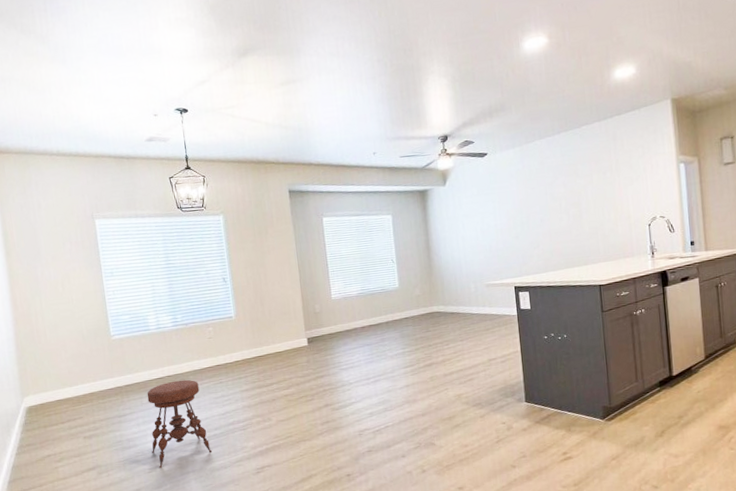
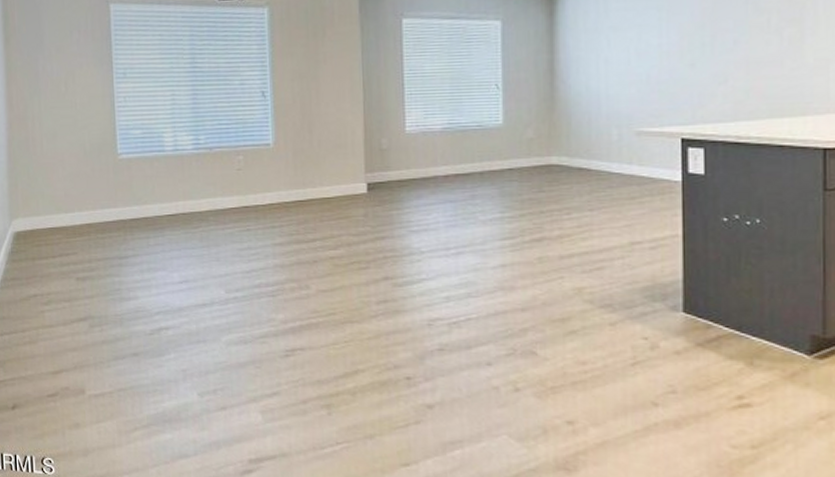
stool: present [147,379,212,468] -> none [155,220,229,331]

